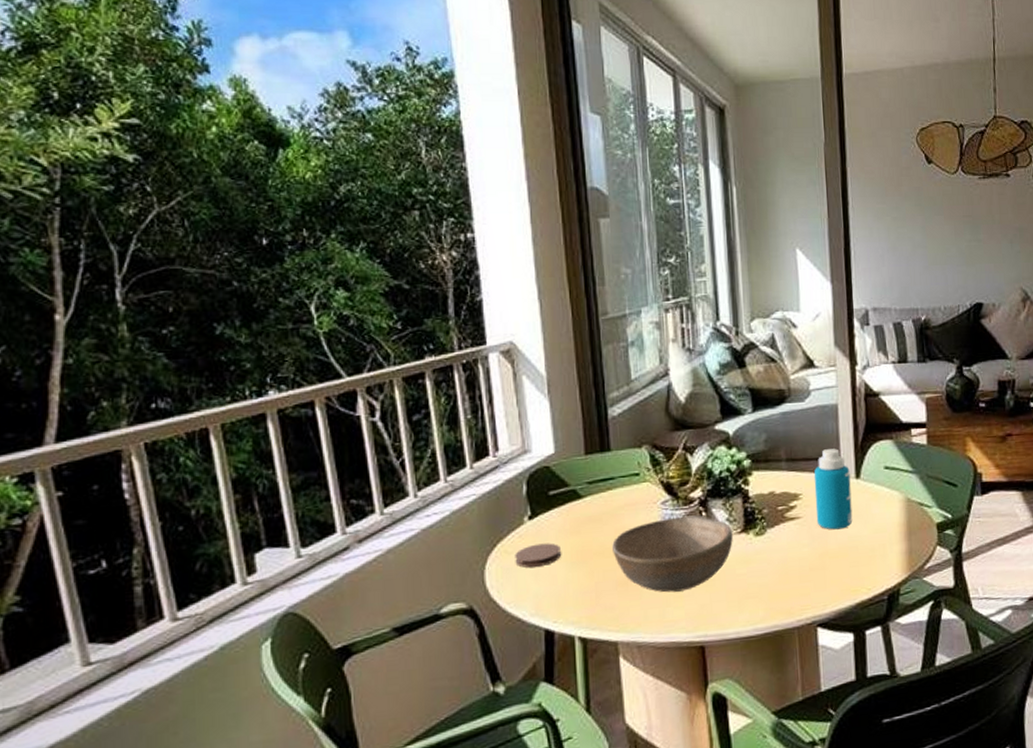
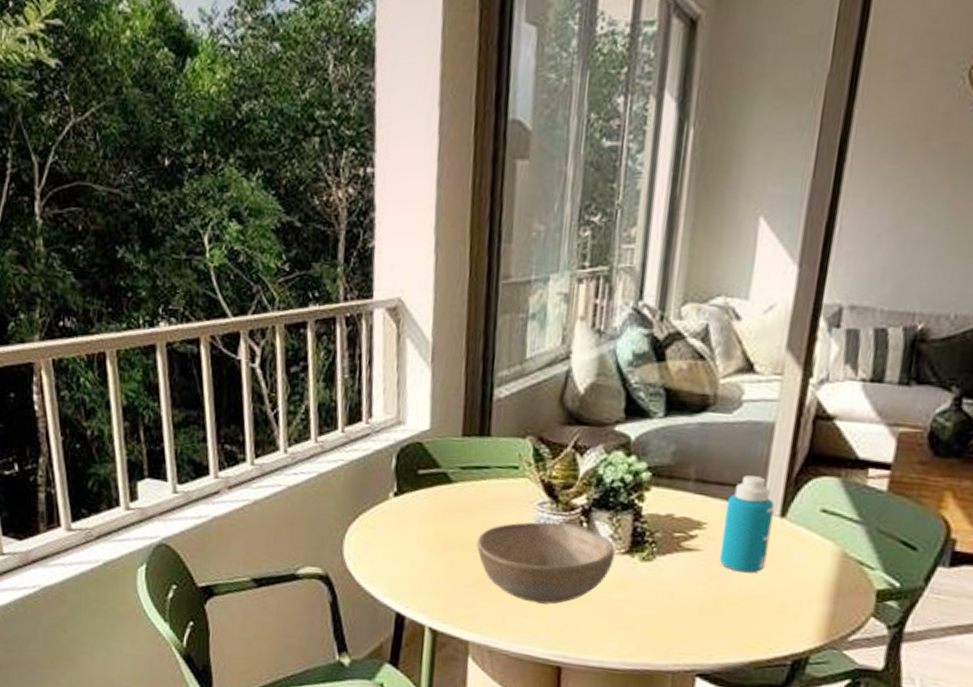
coaster: present [515,543,562,568] -> none [375,523,424,547]

